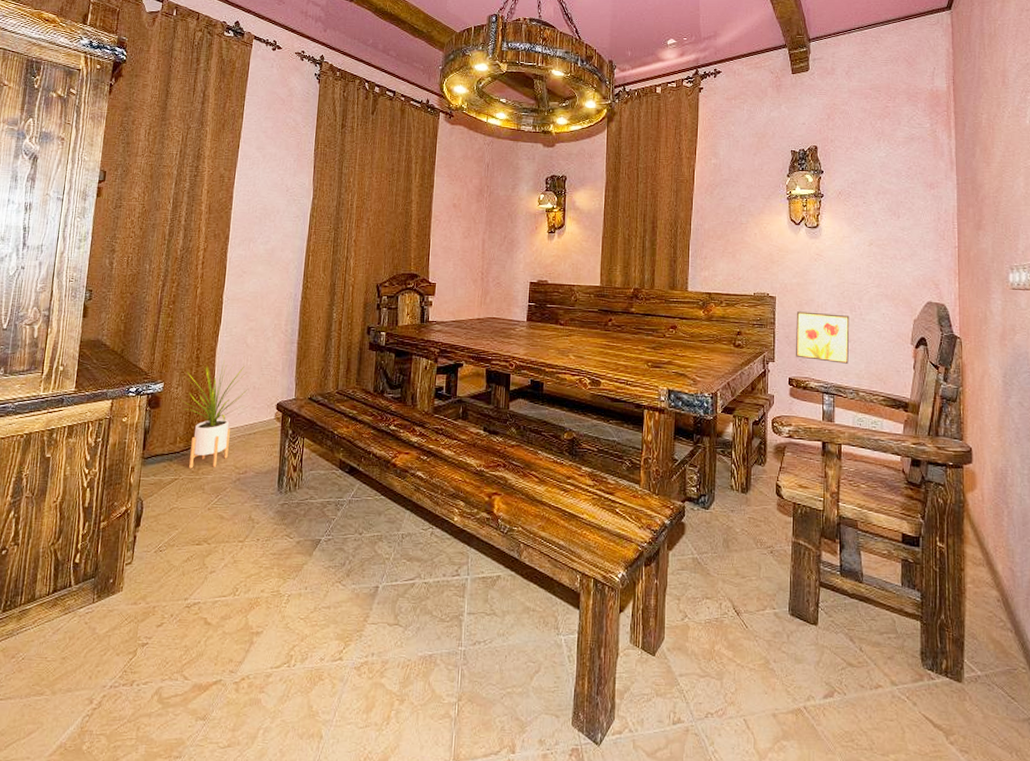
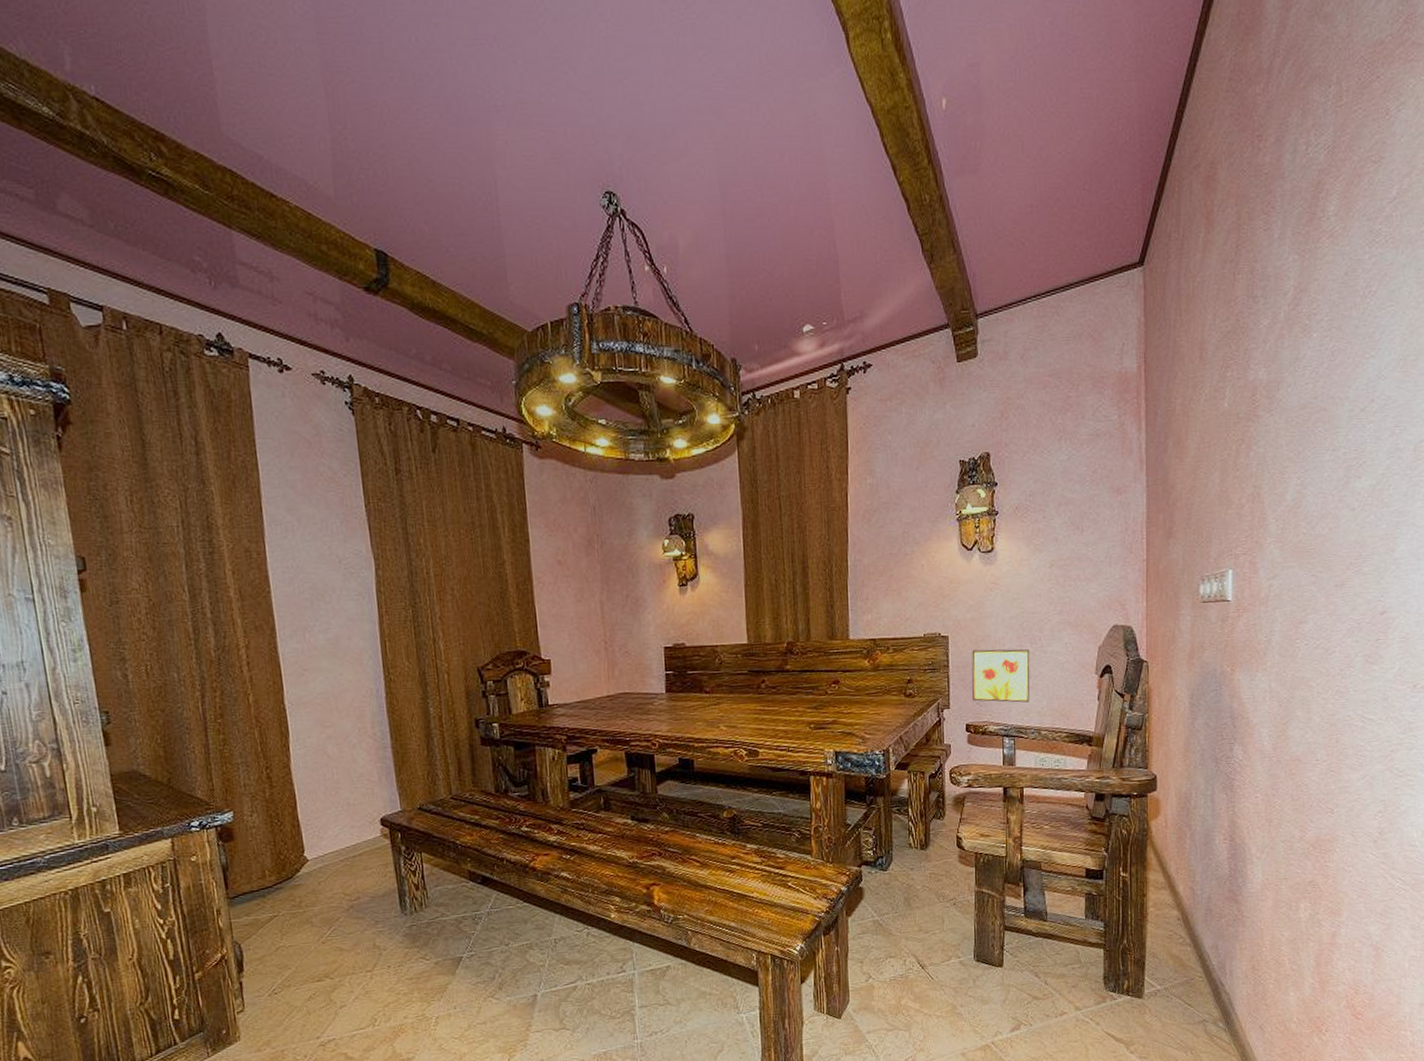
house plant: present [180,360,248,469] -> none [258,777,342,903]

